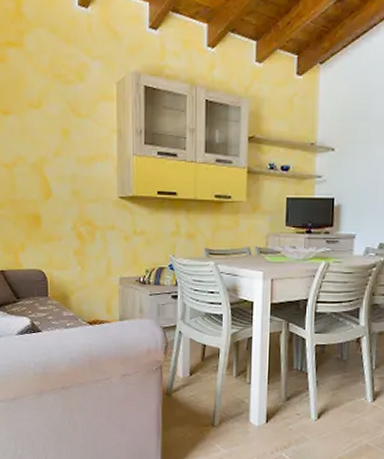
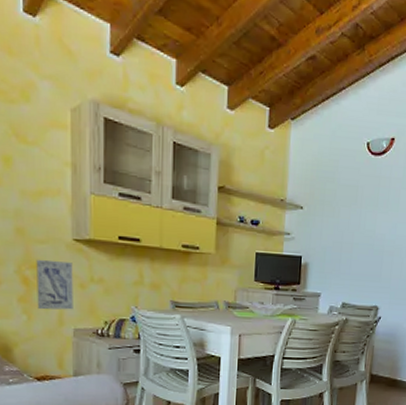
wall art: none [88,216,119,261] -> present [36,259,73,310]

